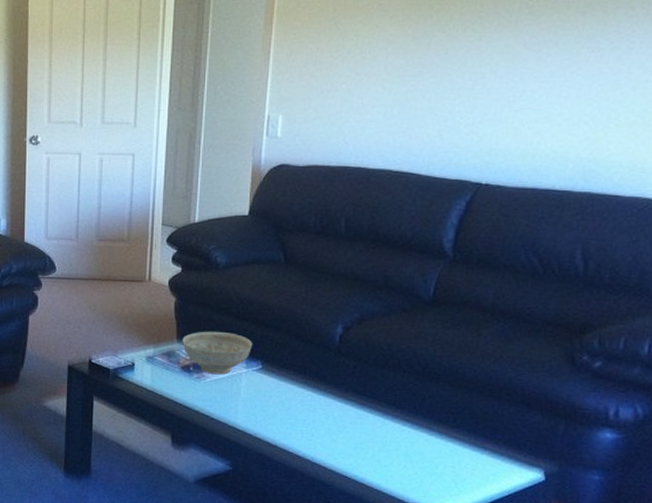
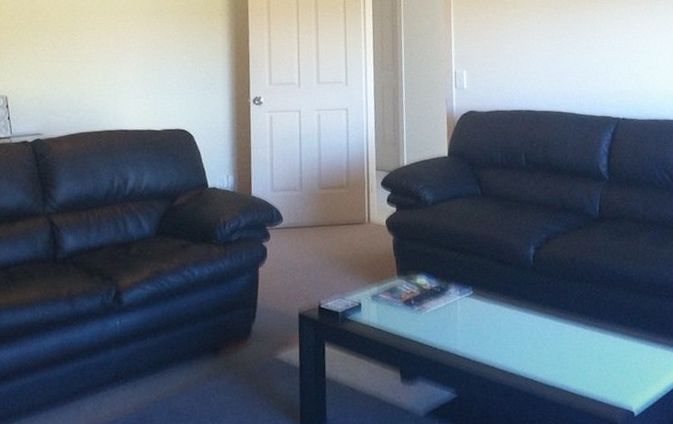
decorative bowl: present [182,331,253,375] -> none [402,263,464,305]

